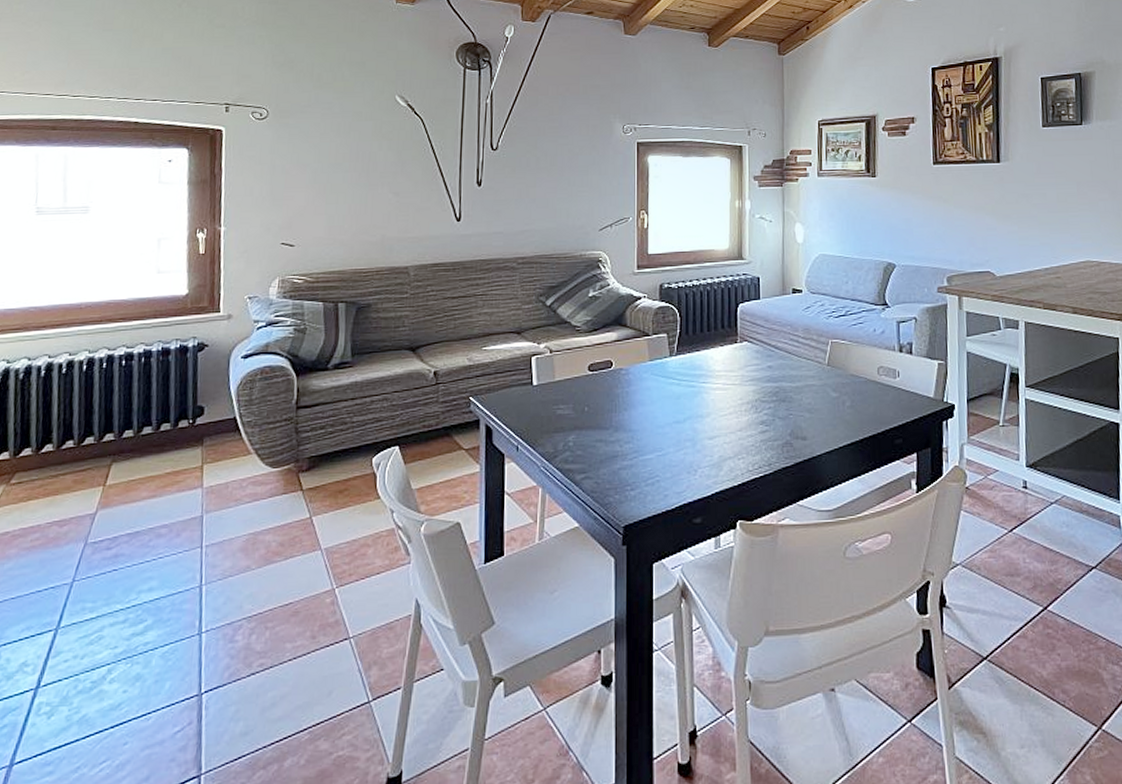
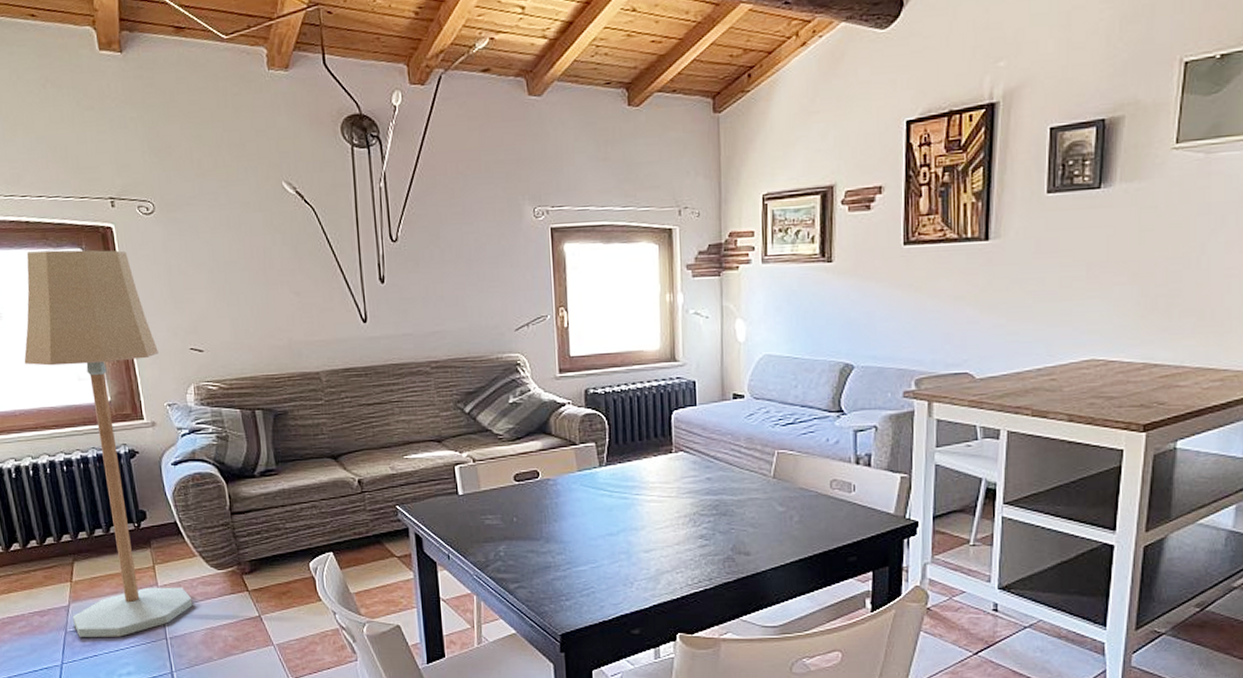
floor lamp: none [96,149,248,549] -> present [24,249,193,637]

